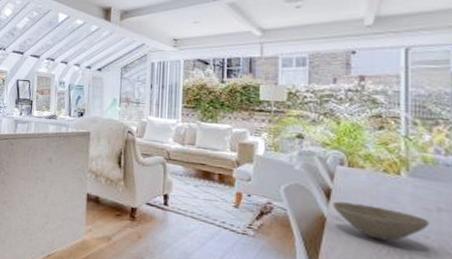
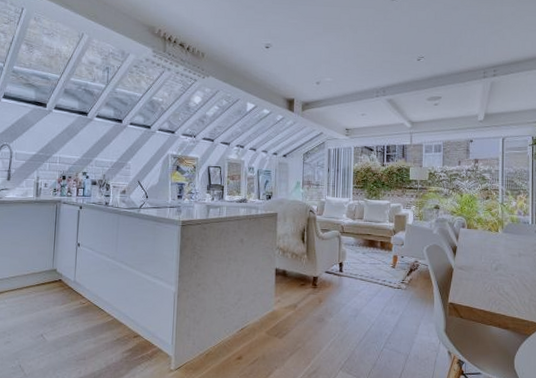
bowl: present [332,201,430,241] -> none [457,255,515,281]

